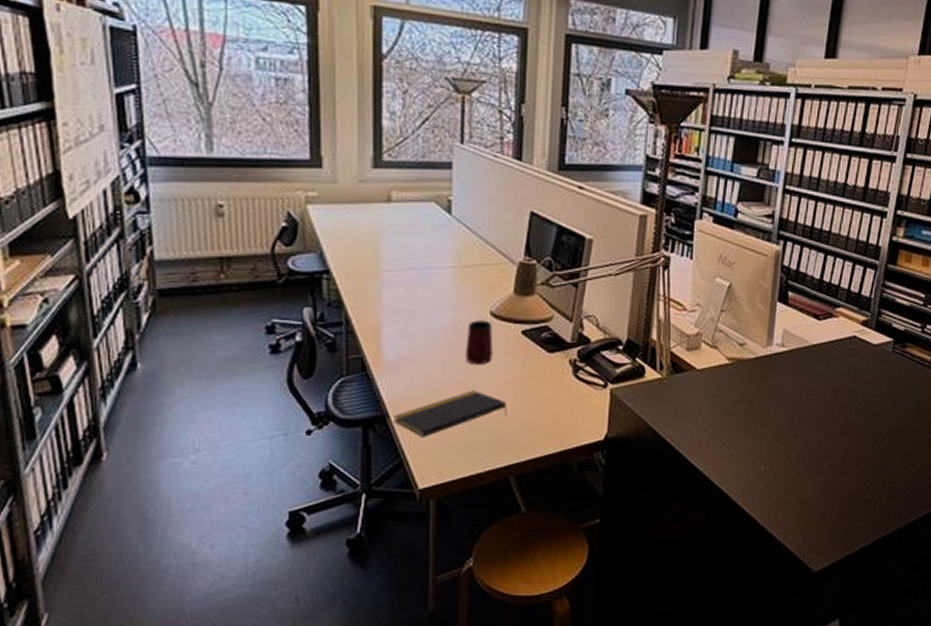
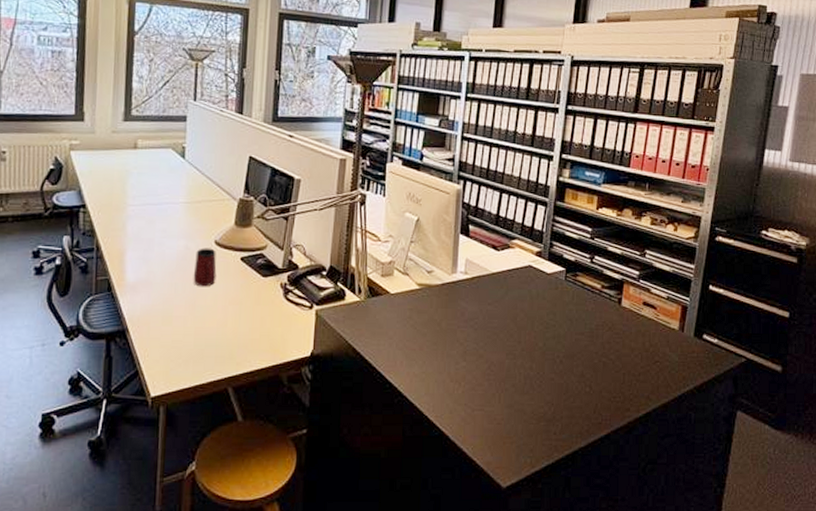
notepad: present [393,390,507,437] -> none [132,309,227,350]

